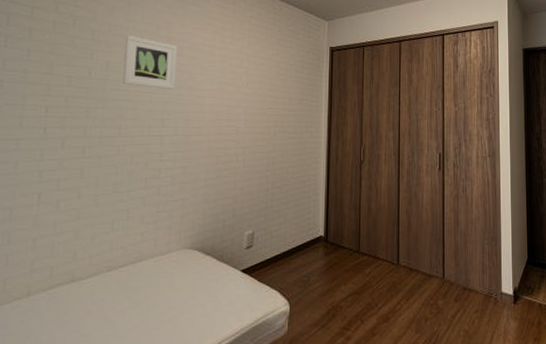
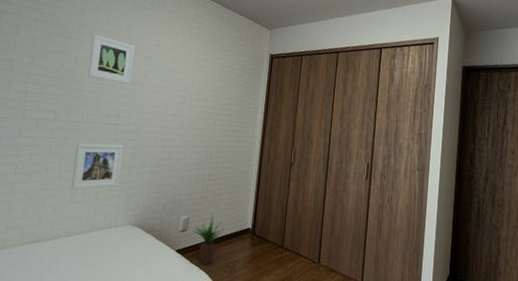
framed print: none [111,158,172,215] -> present [71,143,124,190]
potted plant: none [259,227,294,282] -> present [193,215,224,265]

